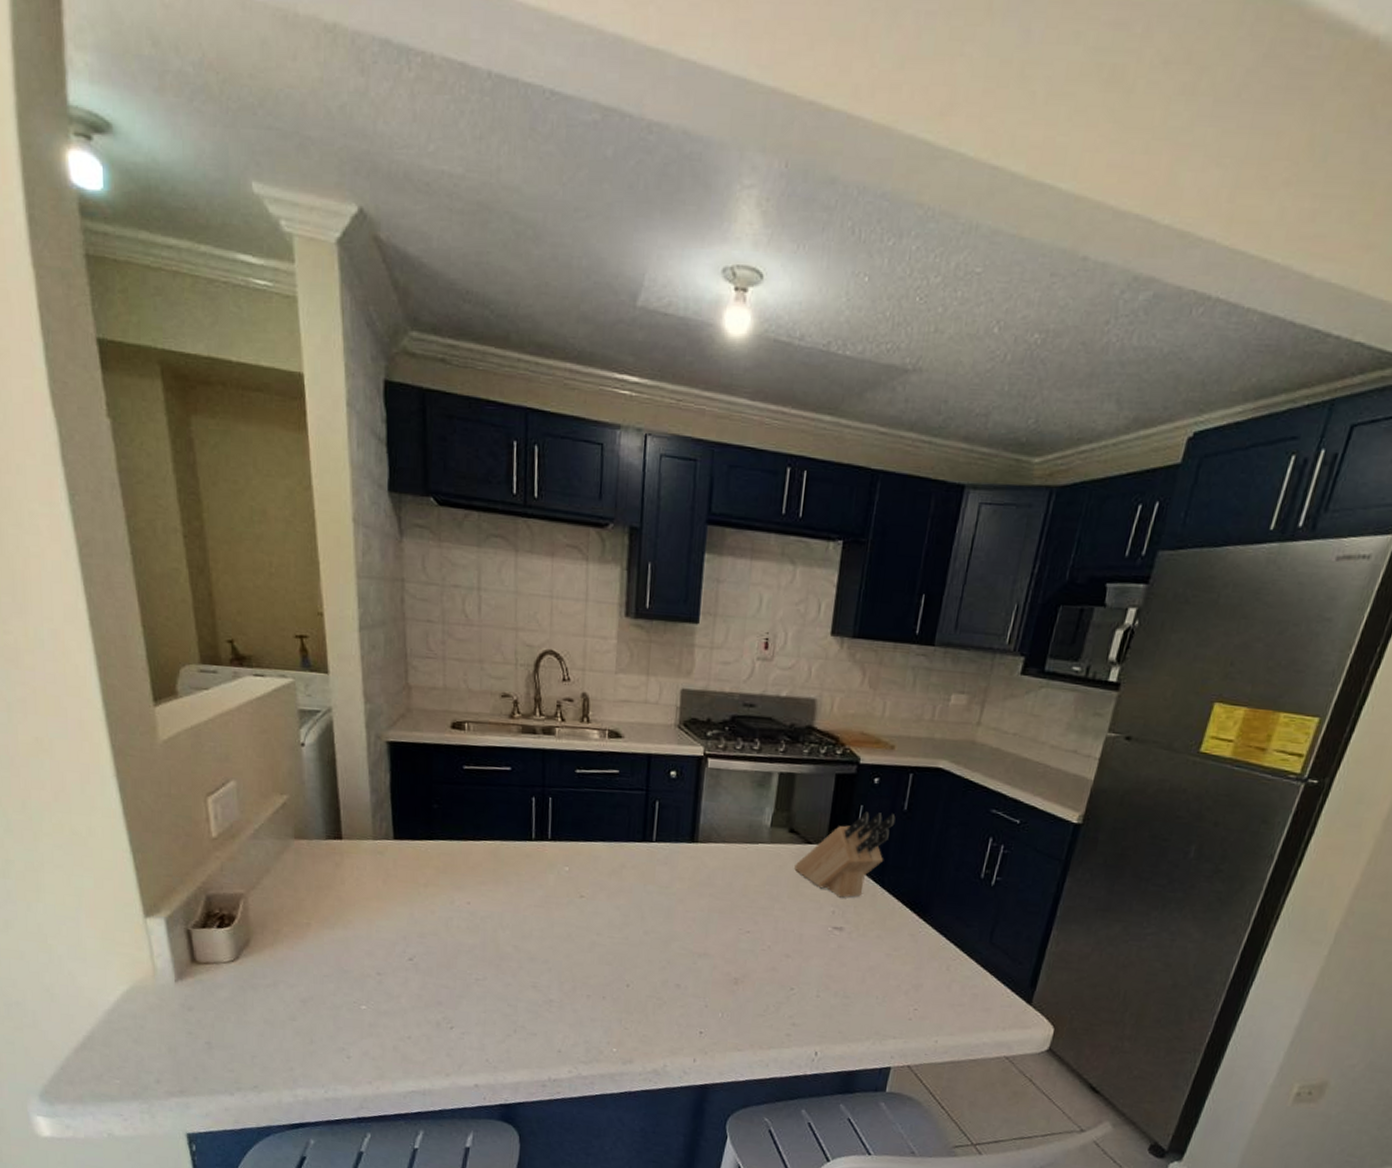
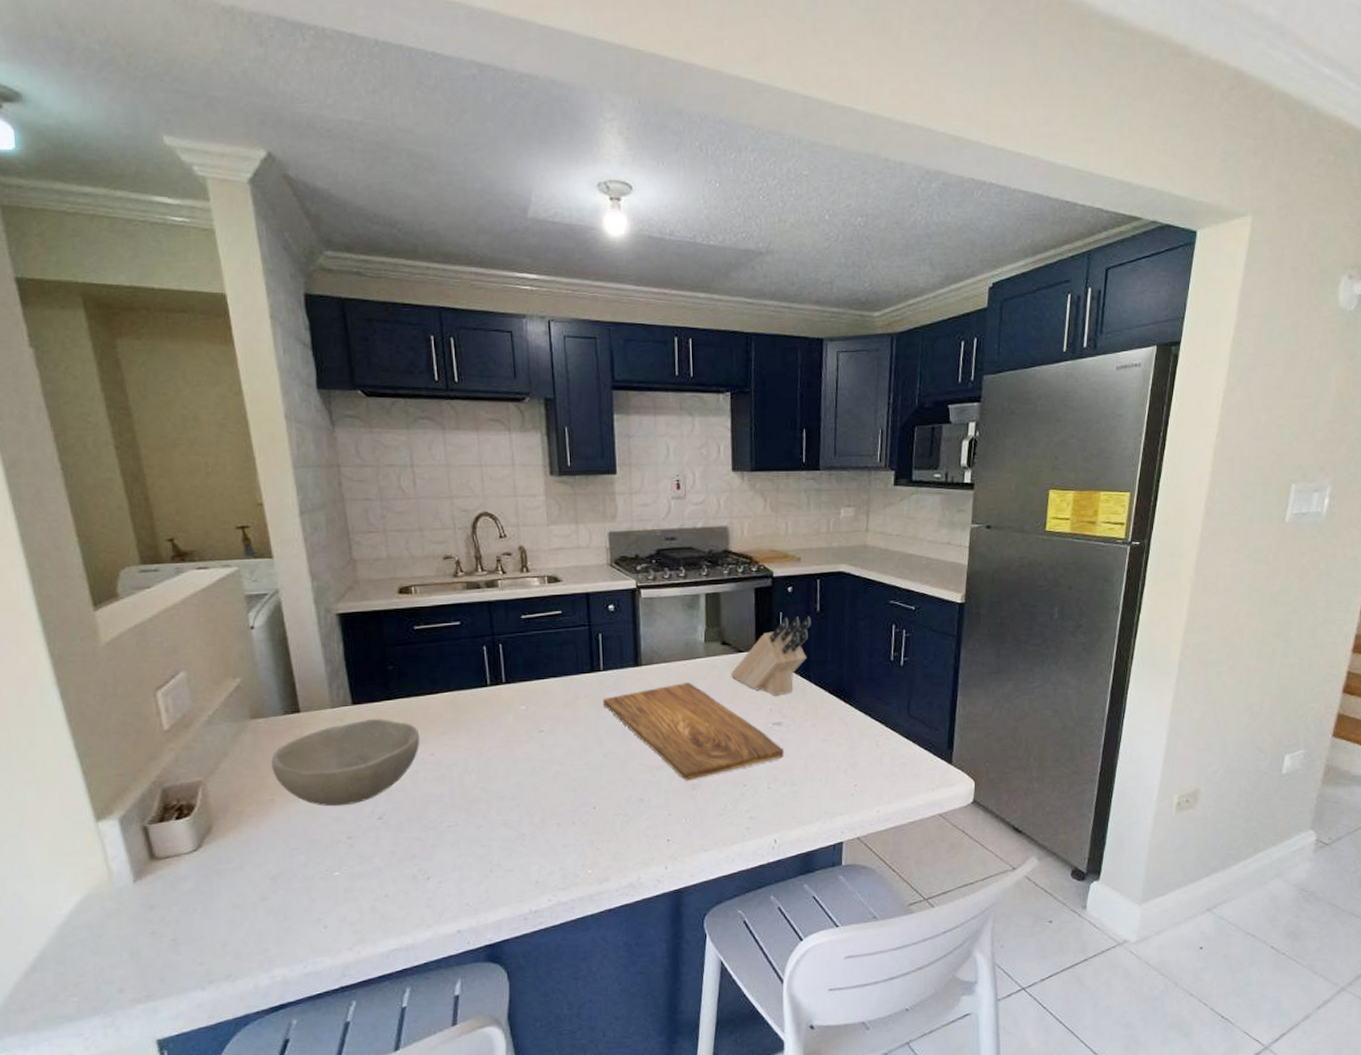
bowl: none [311,857,458,941] -> present [271,719,420,807]
cutting board: none [651,868,841,974] -> present [603,683,784,781]

